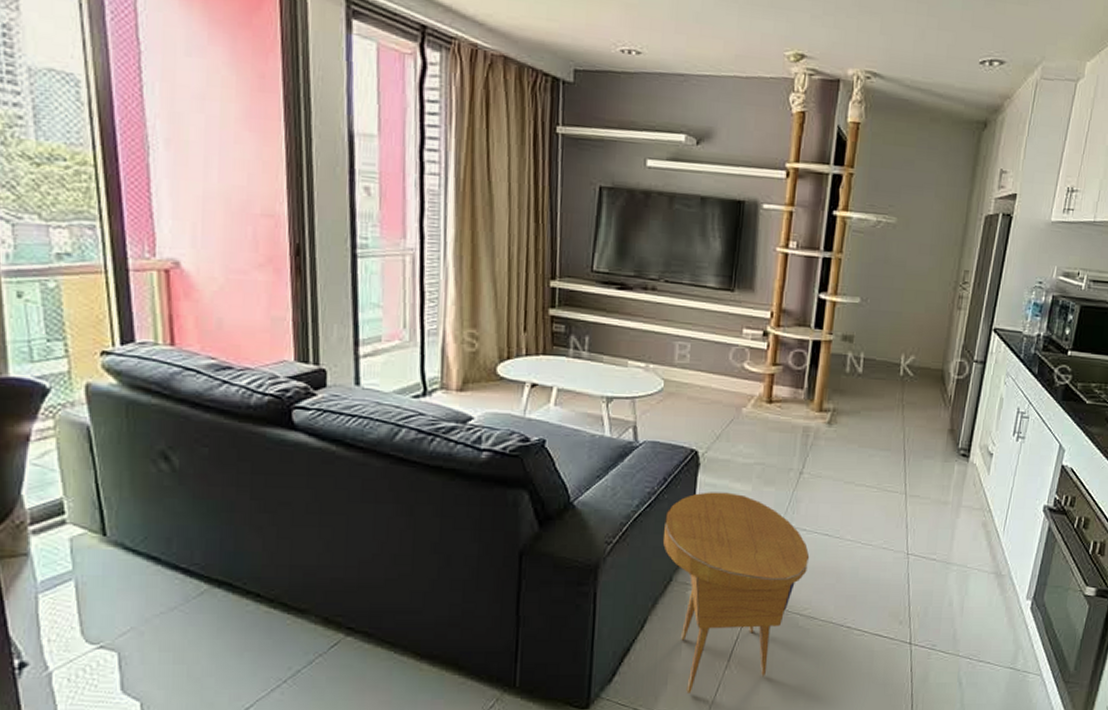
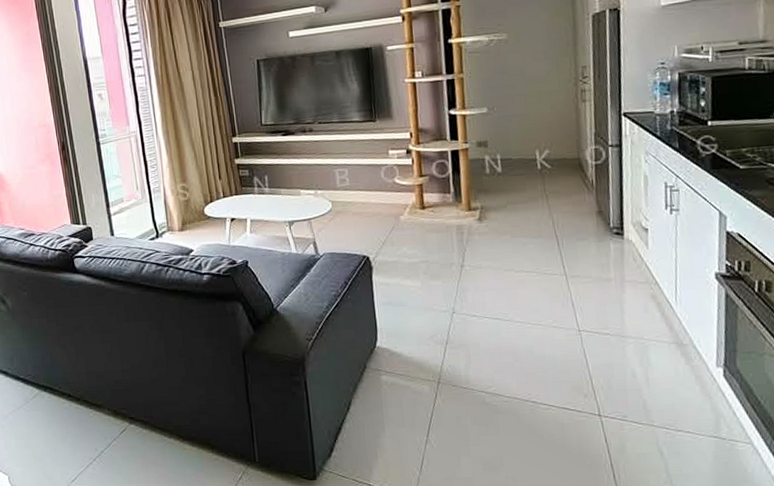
side table: present [663,492,810,694] -> none [351,289,485,466]

